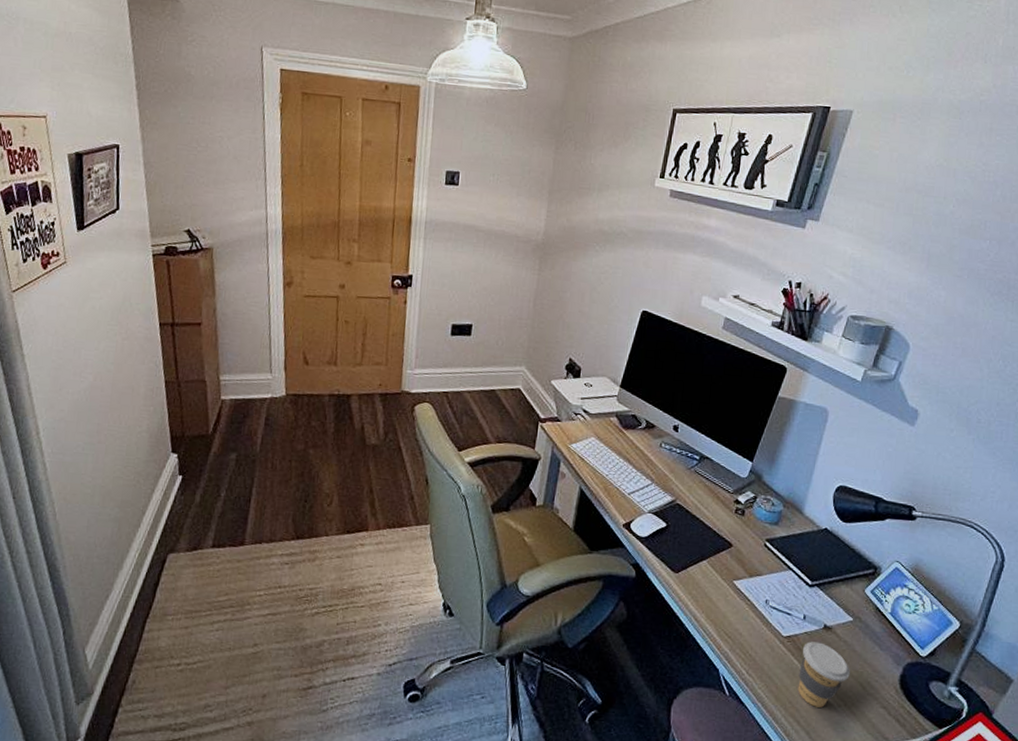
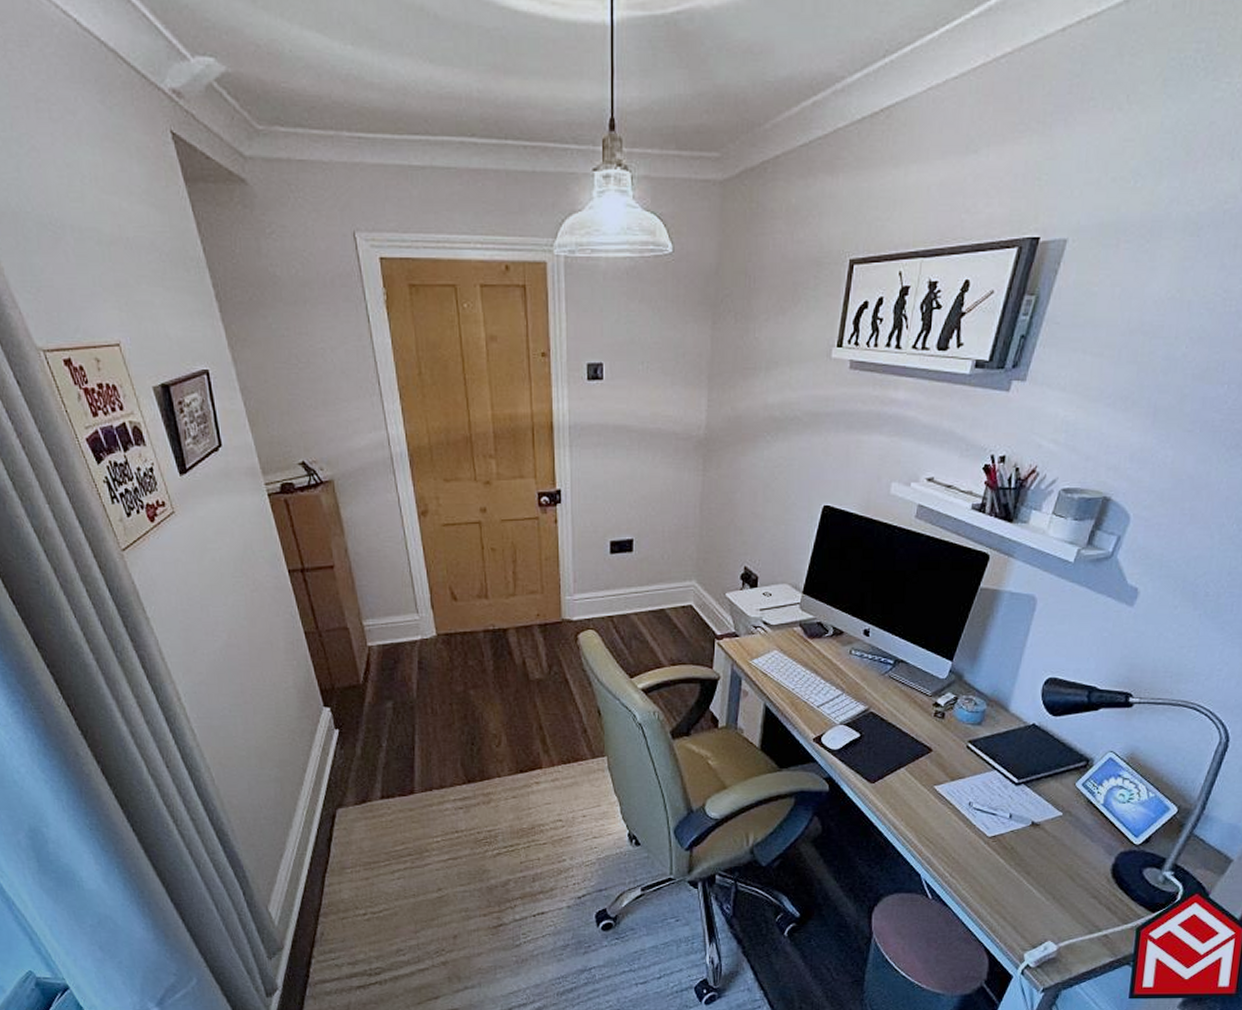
coffee cup: present [798,641,850,708] -> none [1004,839,1059,902]

